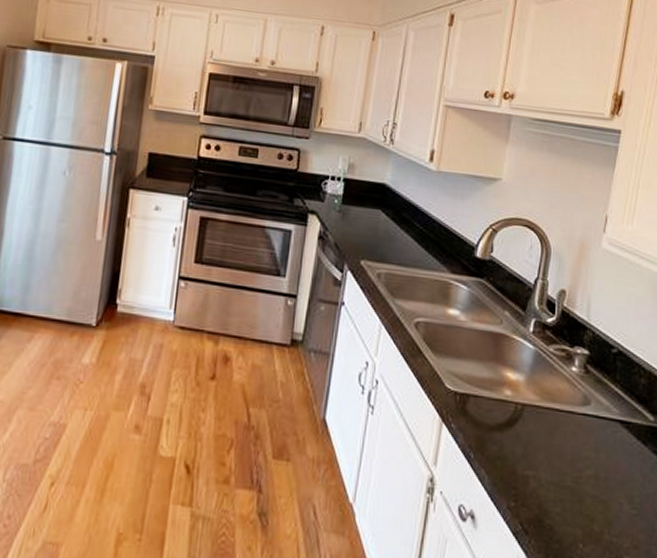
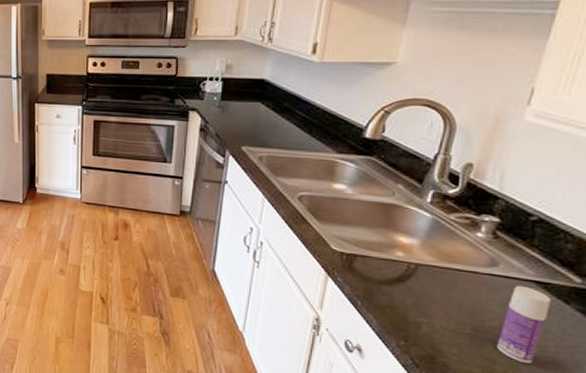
bottle: none [594,427,634,518] -> present [497,286,552,363]

